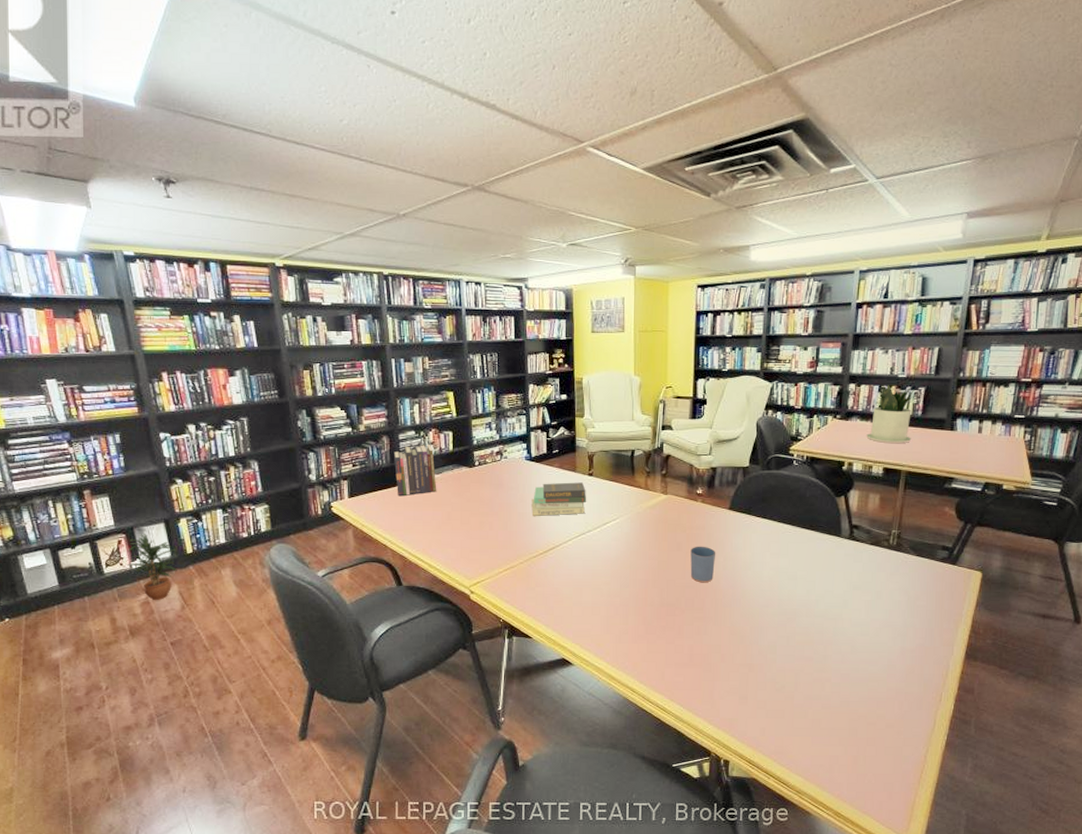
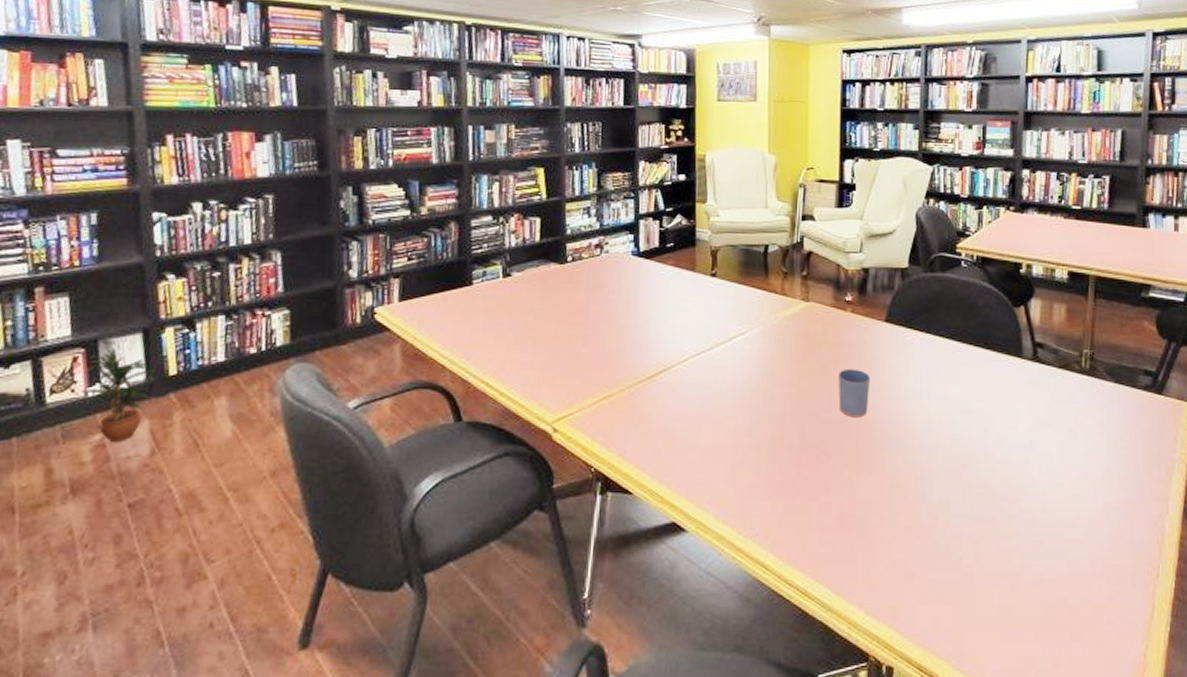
books: present [393,445,437,497] -> none [462,234,517,301]
books: present [531,482,587,516] -> none [637,284,709,328]
planter: present [866,385,915,444] -> none [1046,172,1099,243]

